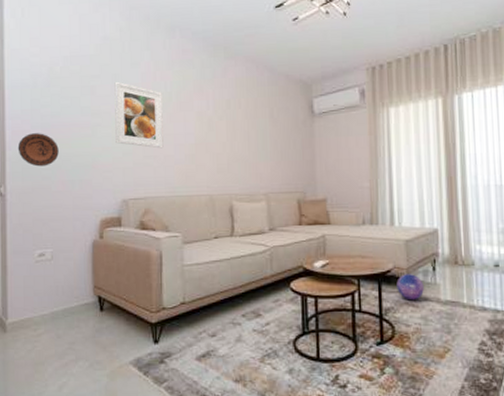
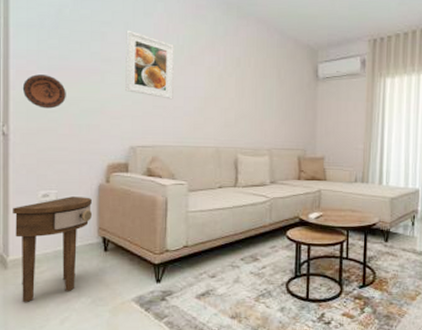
side table: none [11,254,87,367] -> present [13,196,92,302]
decorative ball: present [396,274,424,301] -> none [380,227,403,251]

